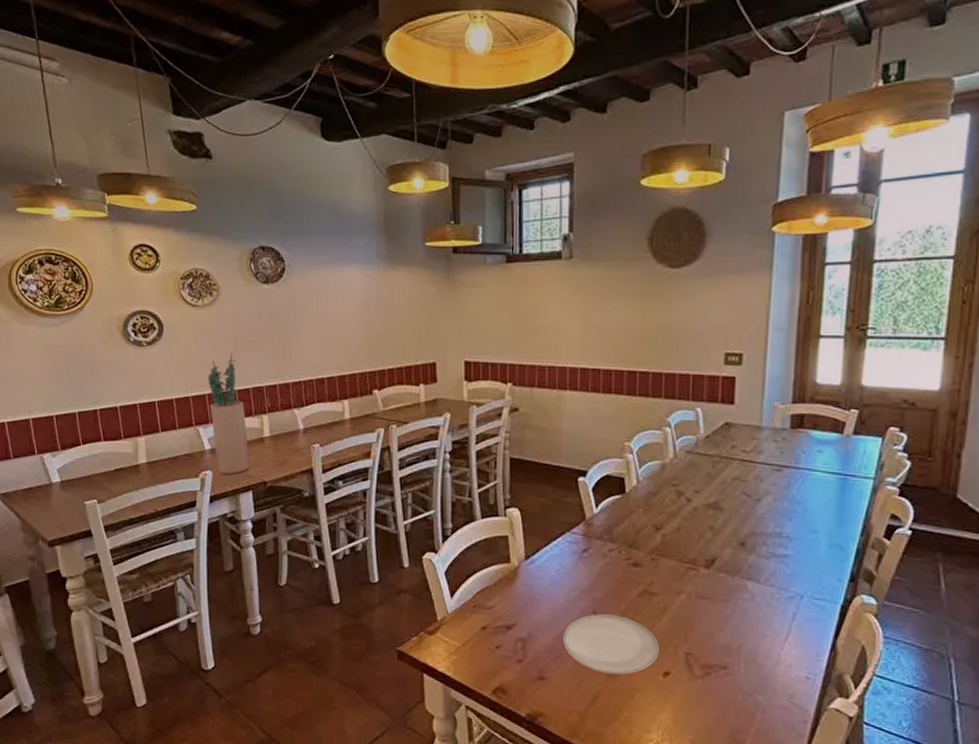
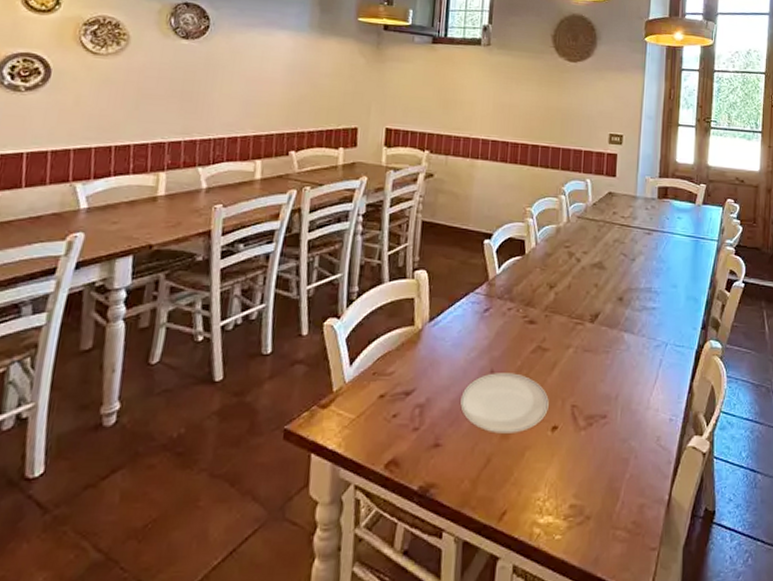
vase: present [207,353,250,475] -> none [92,106,139,237]

